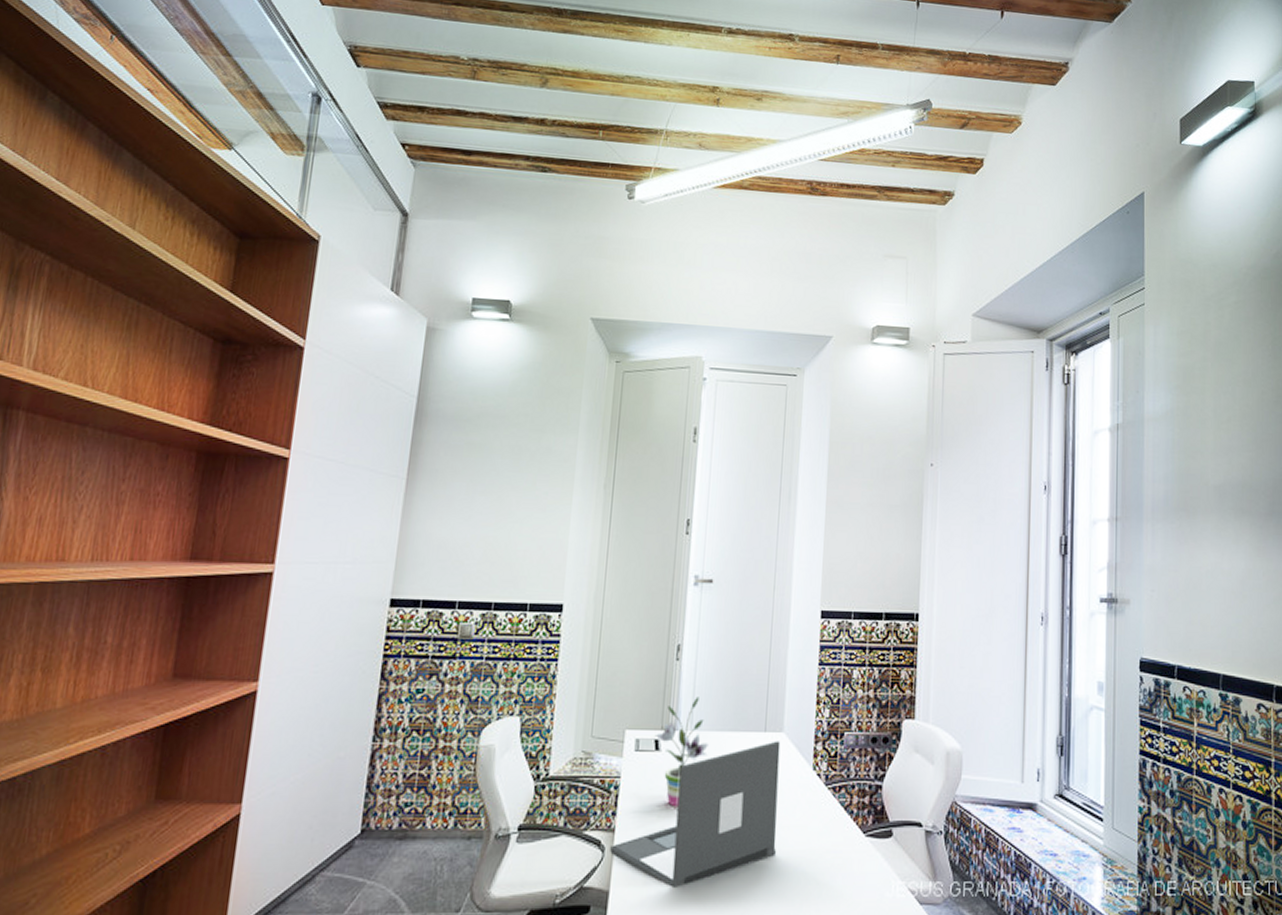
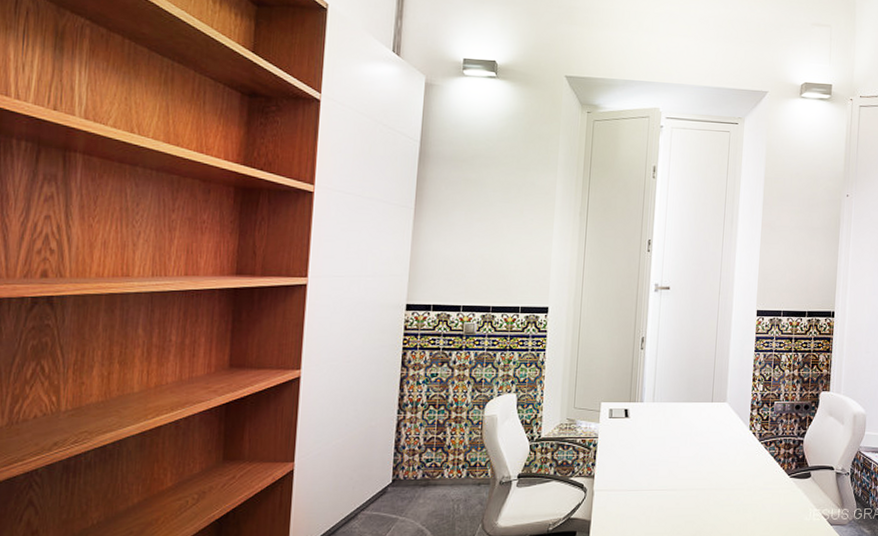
laptop: present [610,741,781,887] -> none [591,409,724,517]
potted plant: present [654,697,708,807] -> none [624,377,667,459]

